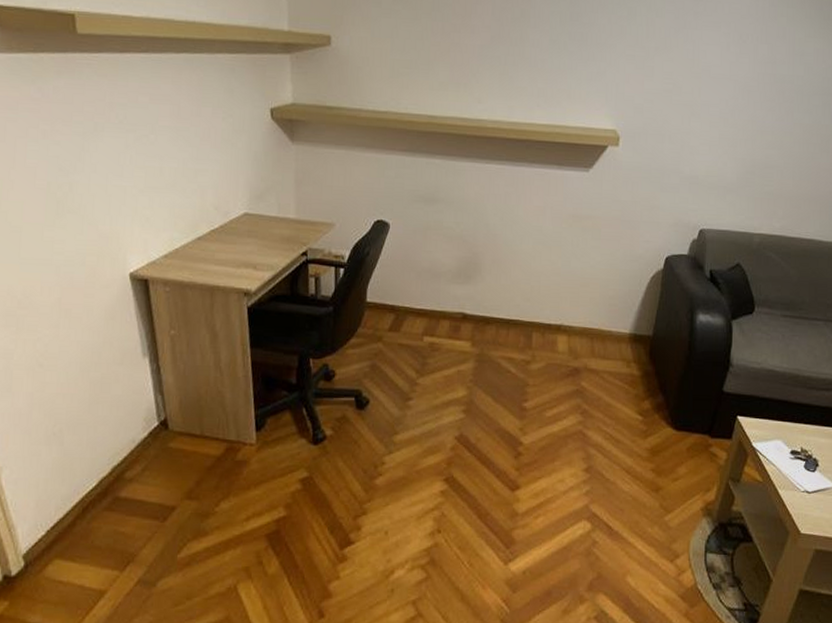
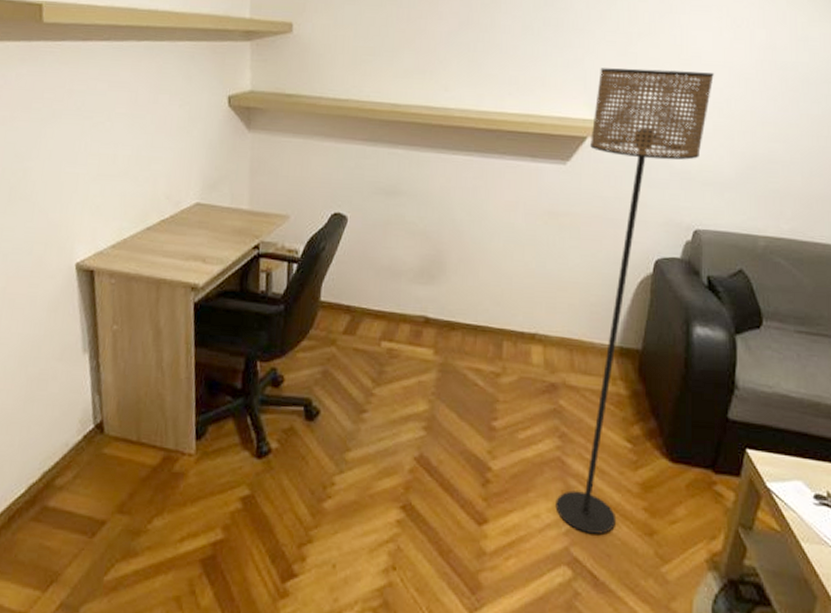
floor lamp: none [577,80,721,493] -> present [555,68,714,534]

